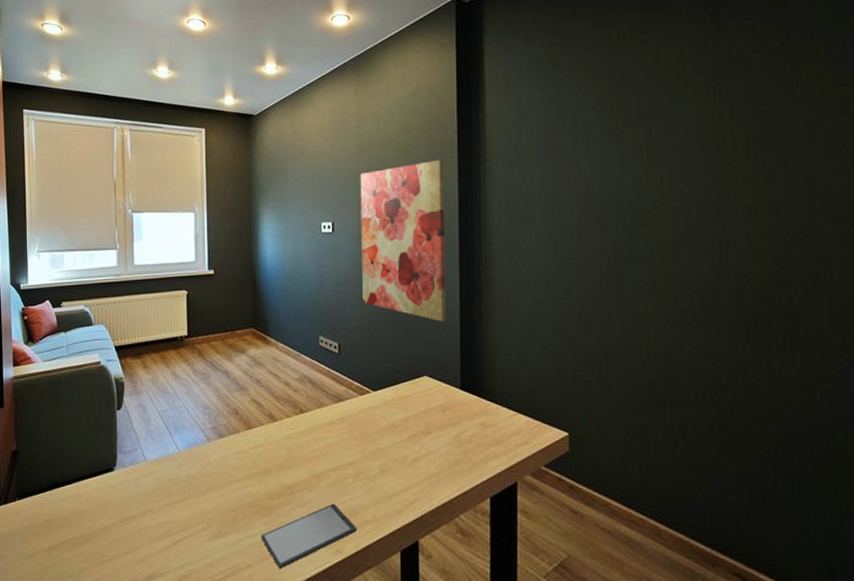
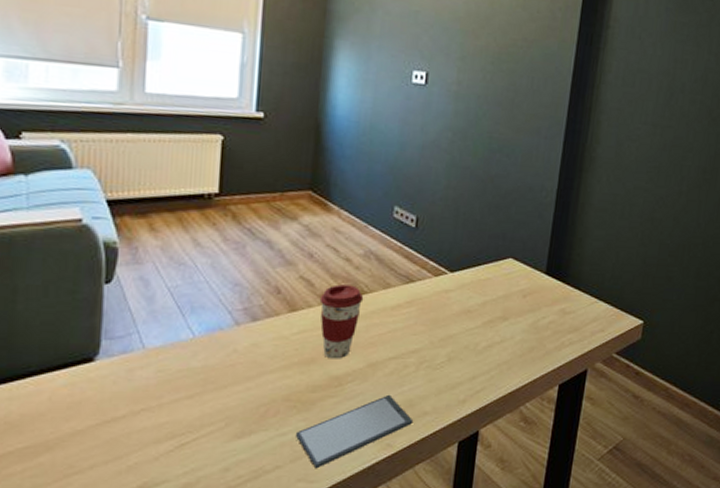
coffee cup: none [268,405,303,470] -> present [319,284,364,359]
wall art: present [360,159,446,322] -> none [451,16,565,201]

